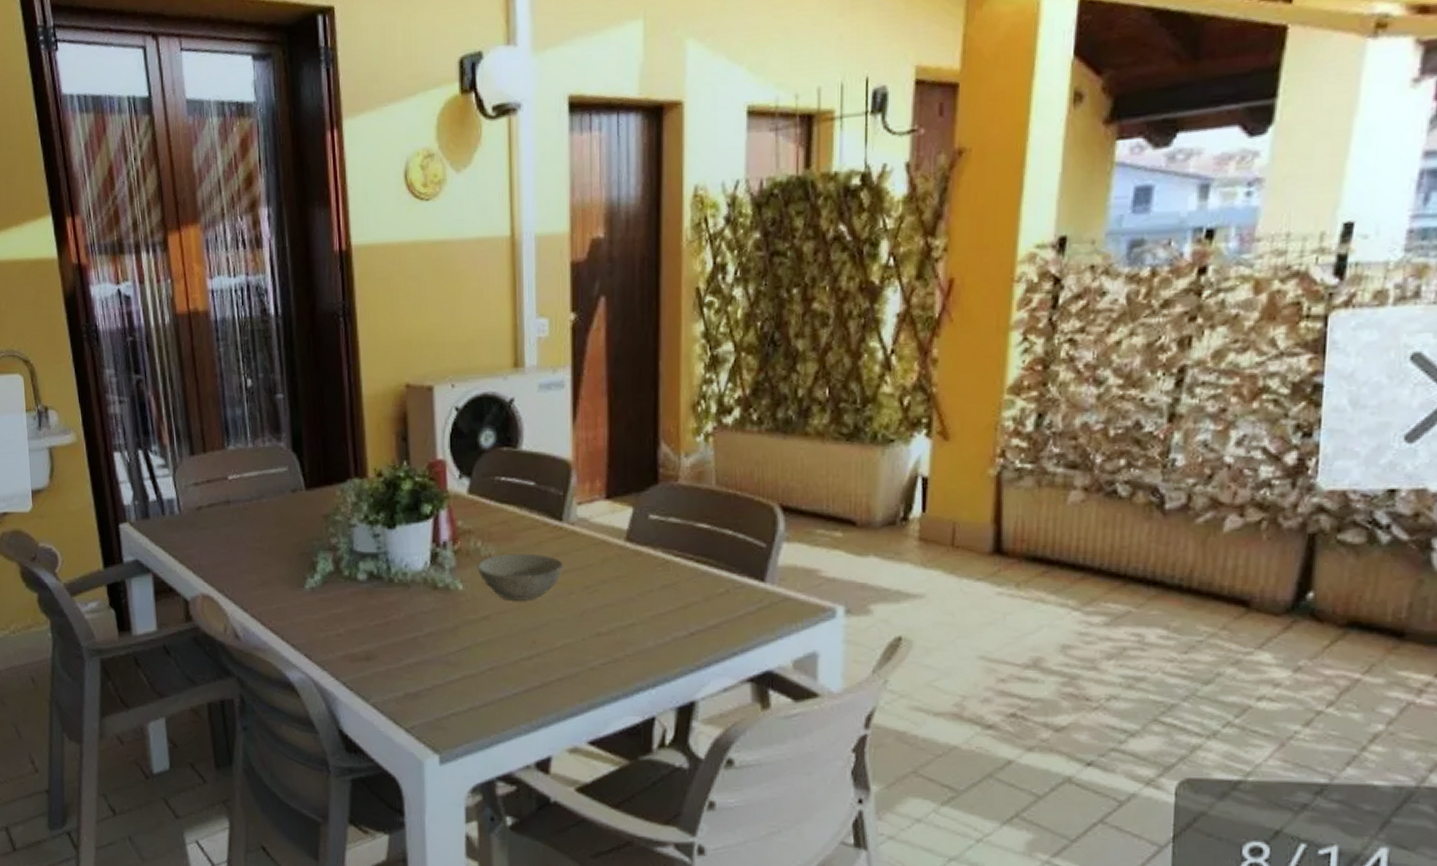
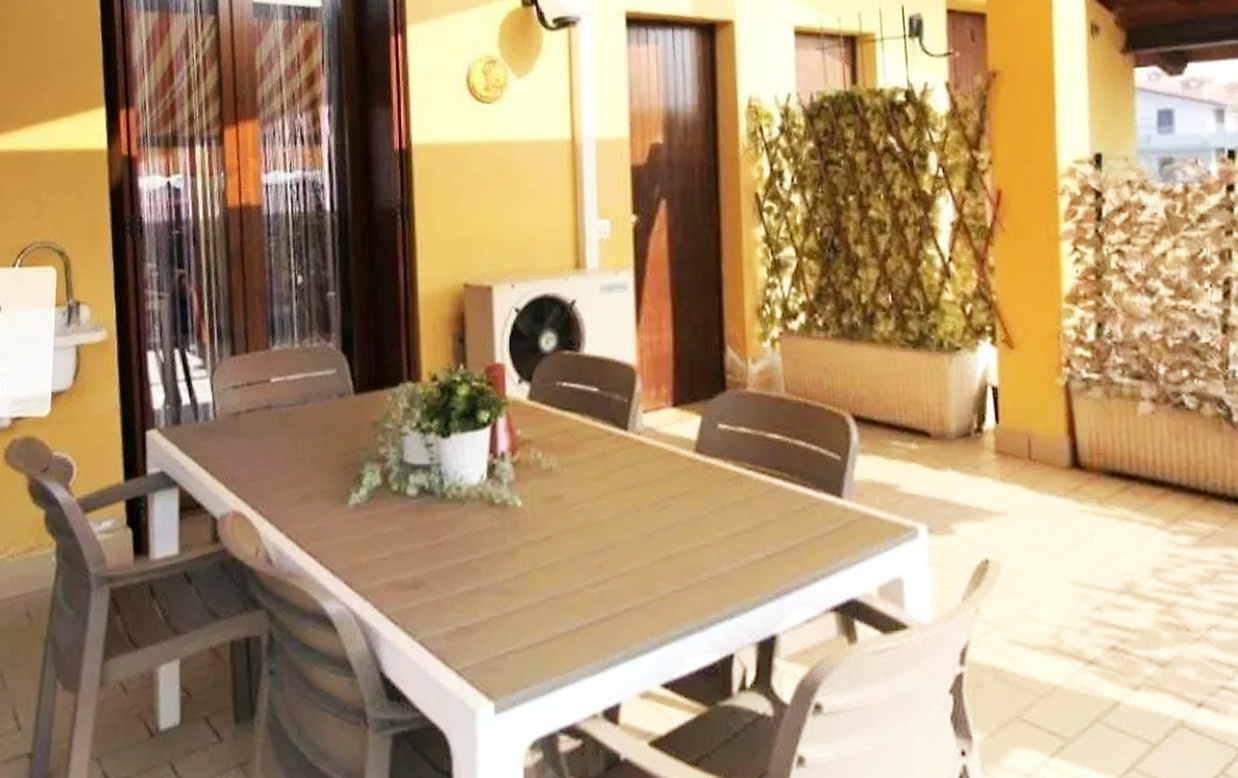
bowl: present [477,553,563,602] -> none [537,466,629,520]

